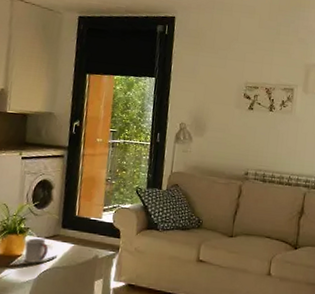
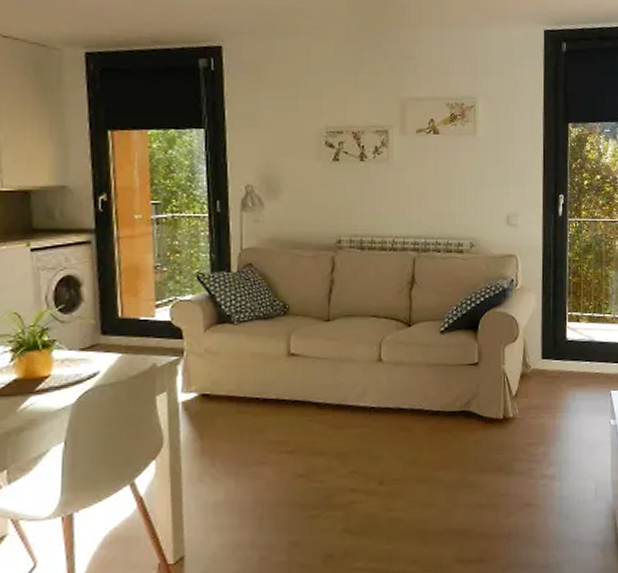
cup: present [24,238,49,263] -> none [54,352,87,384]

